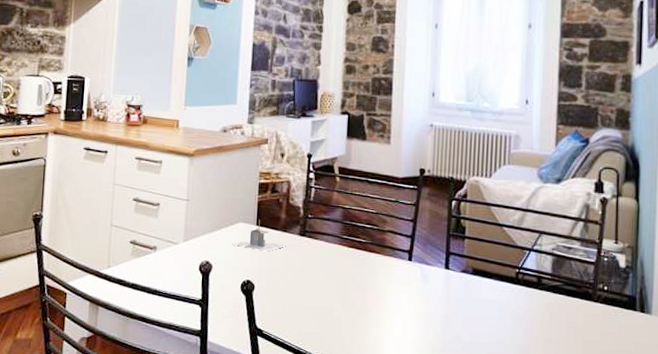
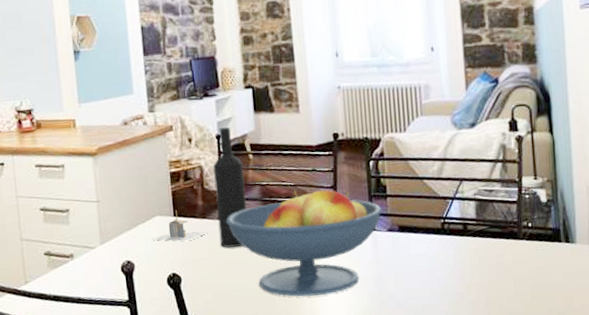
wine bottle: none [296,148,330,264] -> present [212,127,247,248]
fruit bowl: none [305,218,459,326] -> present [226,189,383,297]

